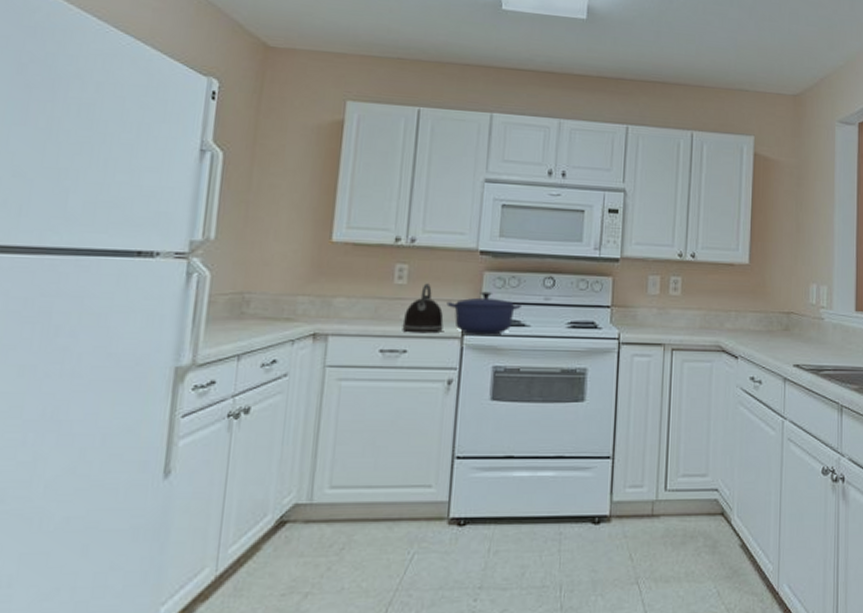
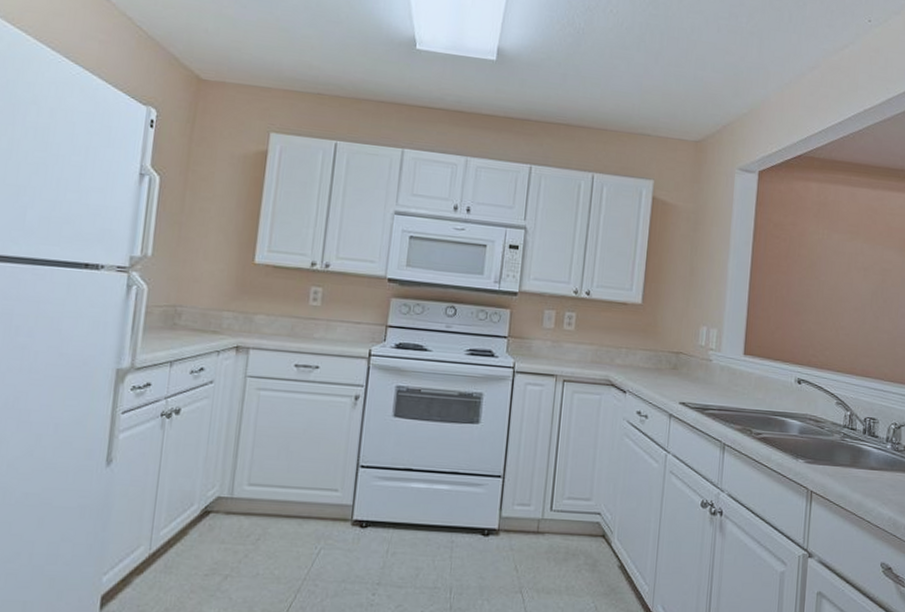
kettle: present [402,283,444,333] -> none [315,306,353,352]
cooking pot: present [446,291,521,335] -> none [356,316,424,357]

